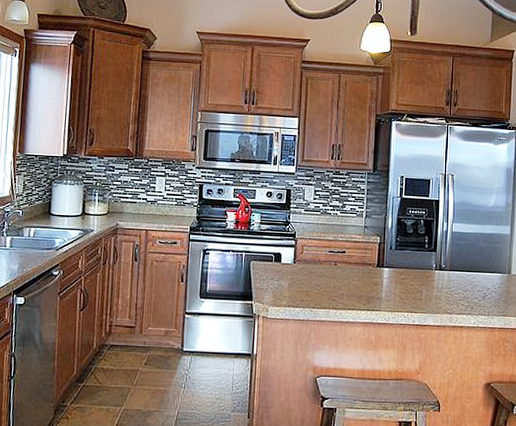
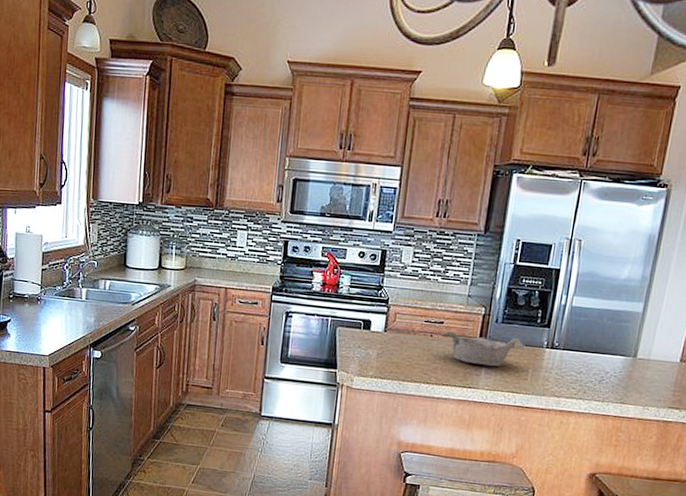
bowl: none [341,260,417,290] -> present [438,331,525,367]

